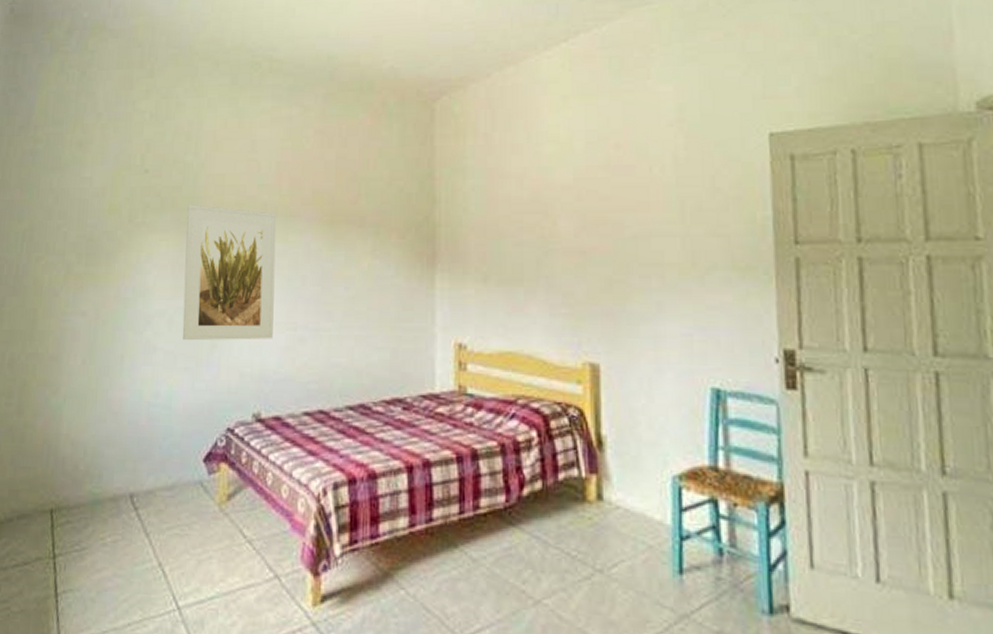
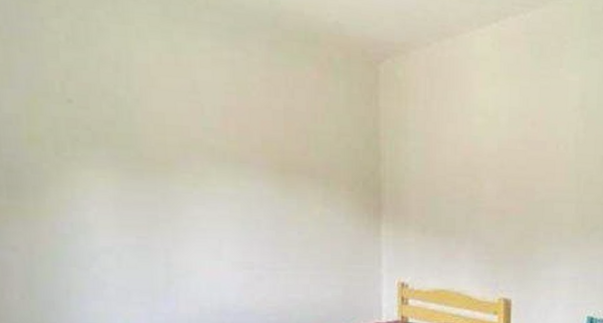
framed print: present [182,205,277,341] -> none [125,142,230,278]

